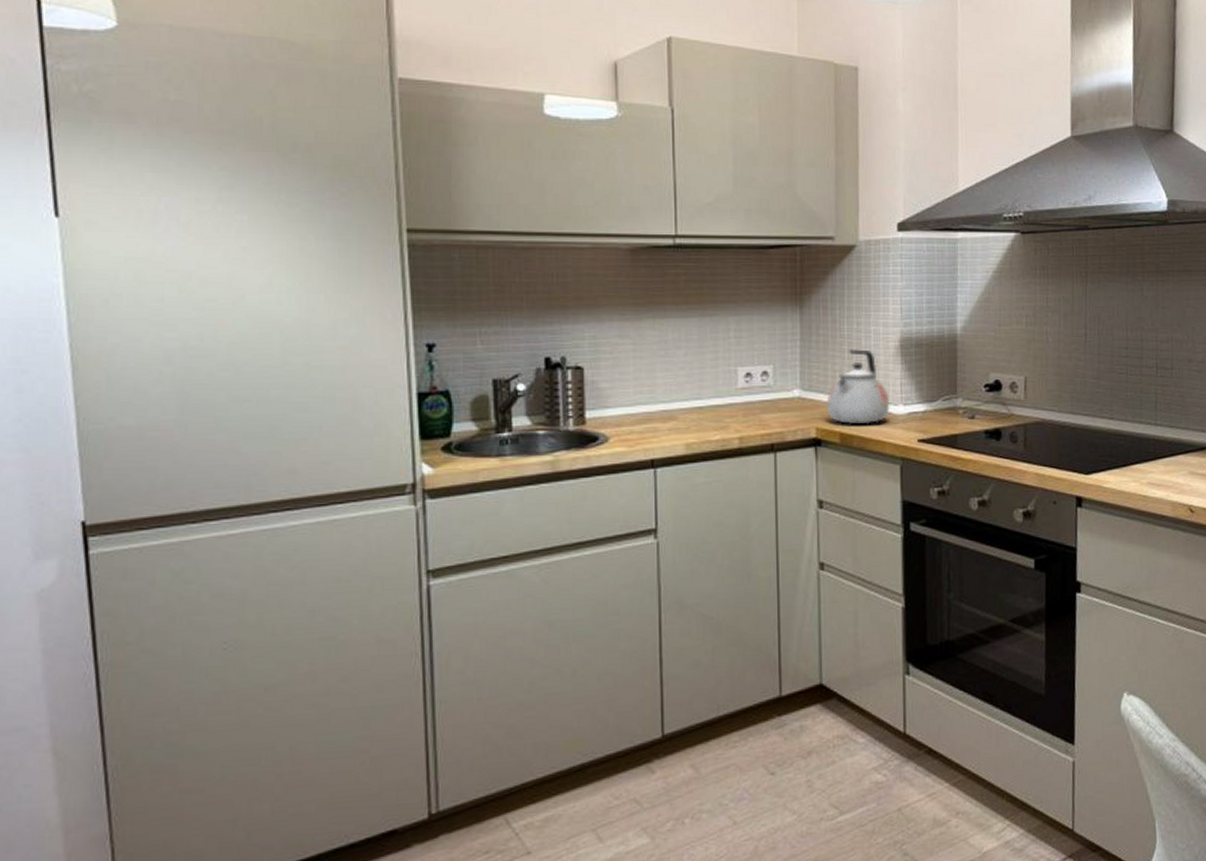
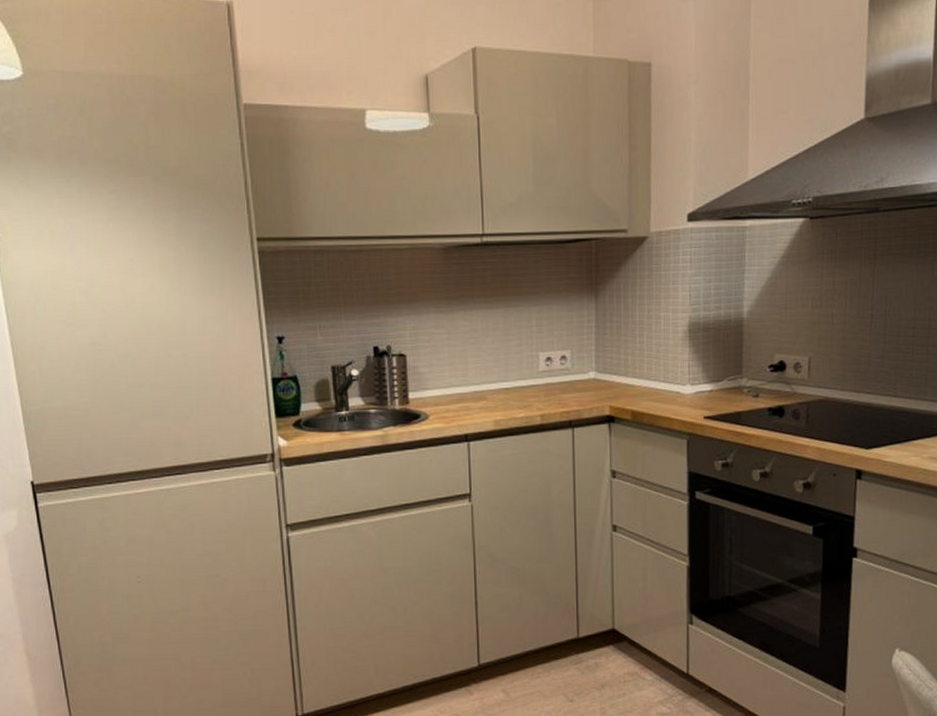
kettle: present [826,349,890,425] -> none [619,334,678,404]

